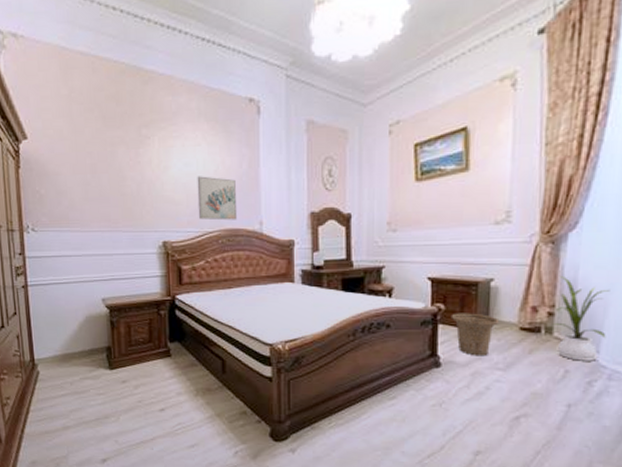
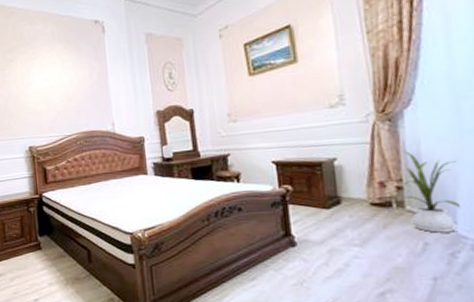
wall art: present [197,176,238,221] -> none [55,88,92,125]
basket: present [450,313,500,356] -> none [299,192,349,234]

